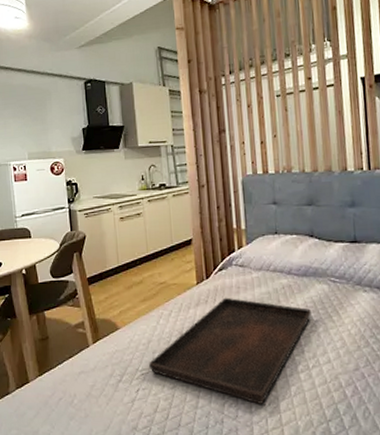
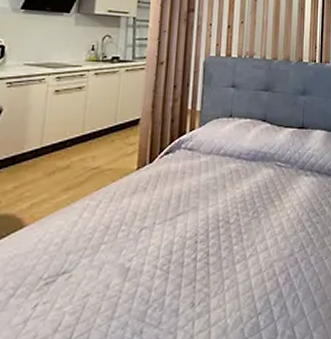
serving tray: present [149,297,311,404] -> none [58,183,255,305]

